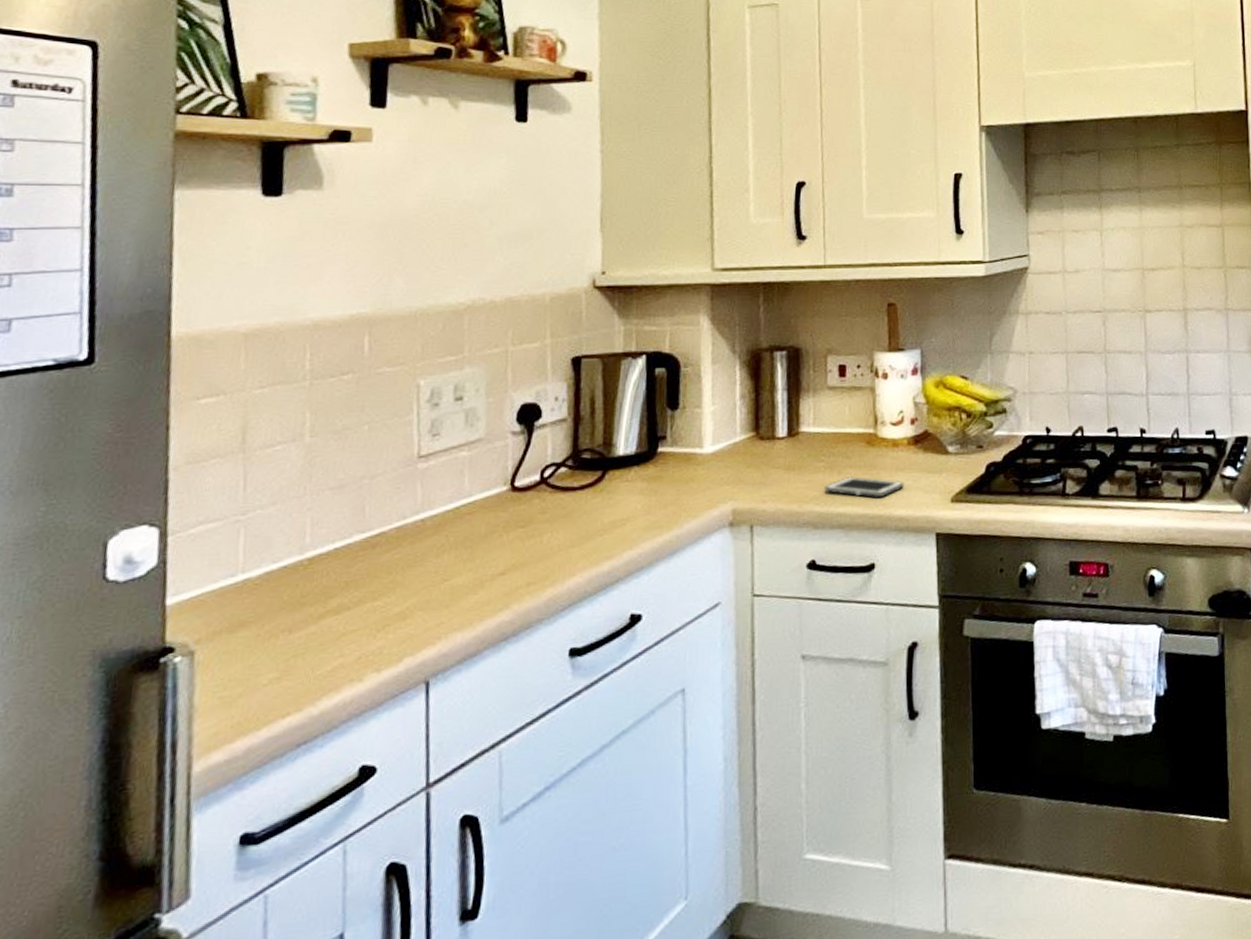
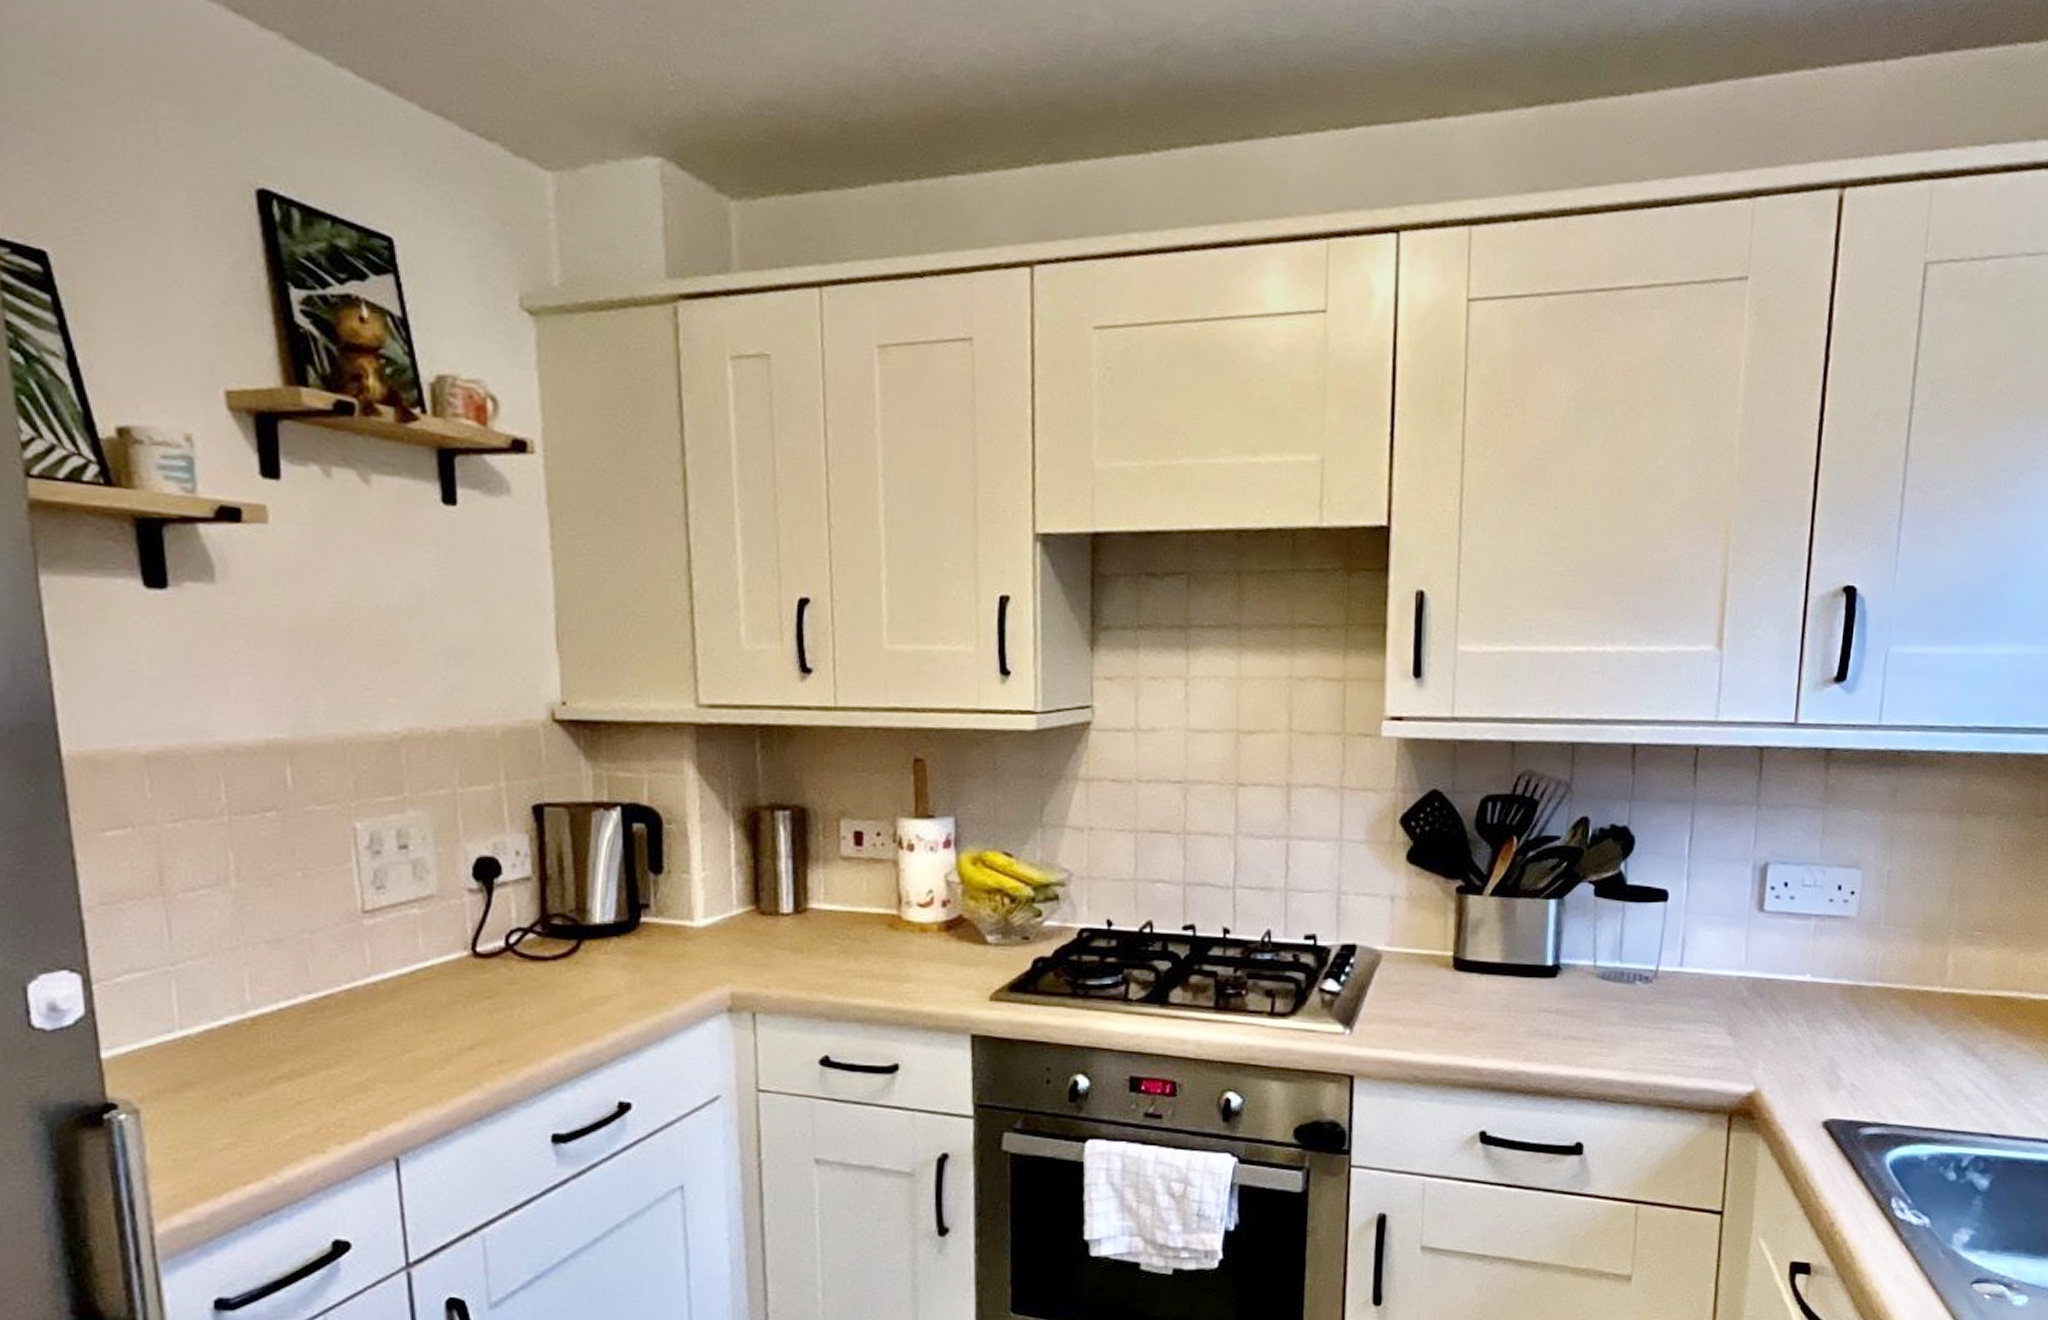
cell phone: present [824,476,904,497] -> none [838,964,934,989]

